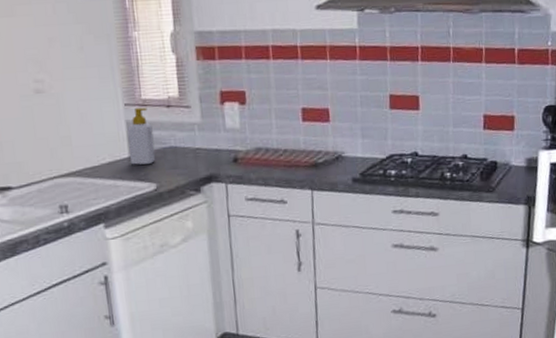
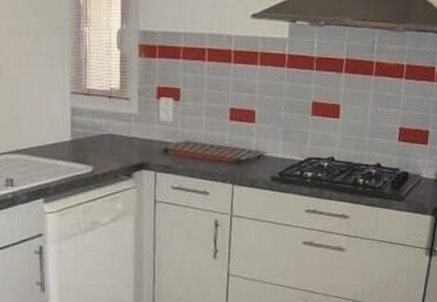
soap bottle: present [127,107,156,165] -> none [71,97,94,149]

